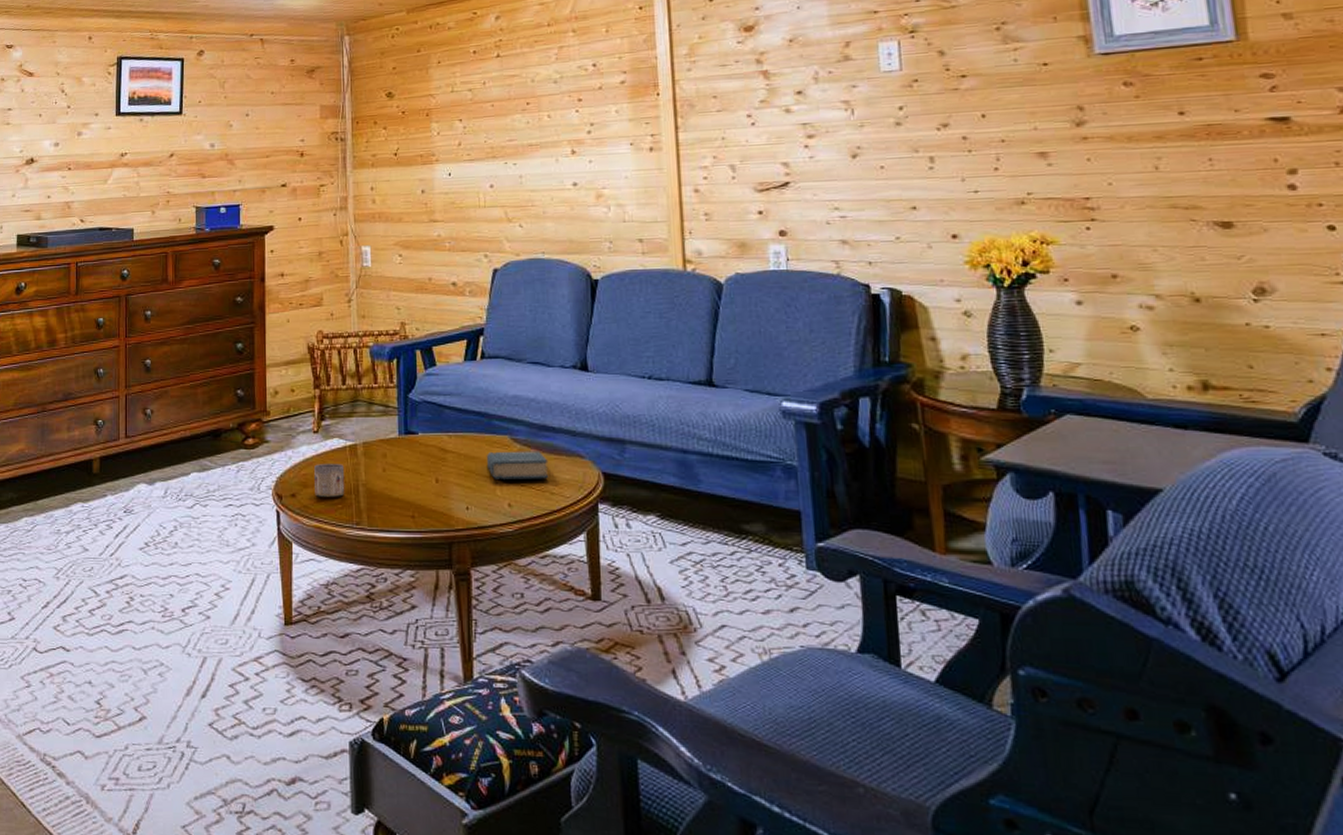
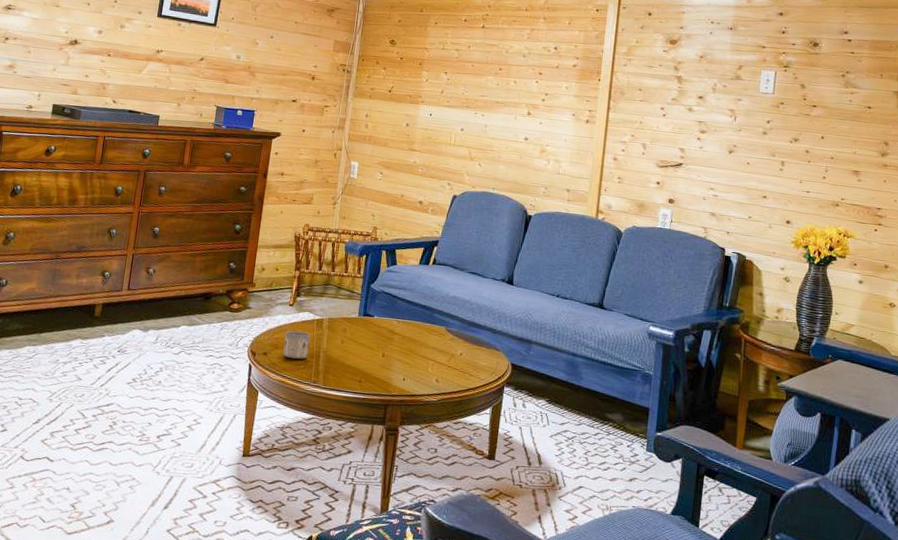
book: present [486,451,549,479] -> none [424,338,472,363]

